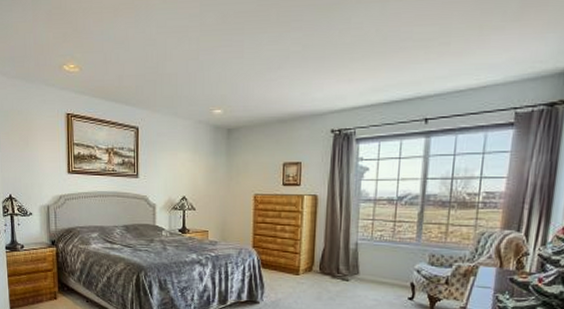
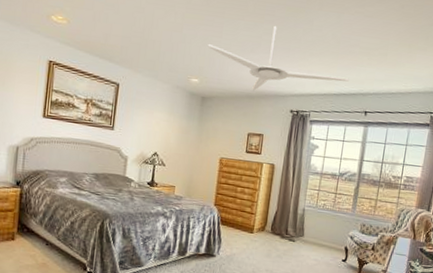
ceiling fan: none [228,32,402,115] -> present [207,25,349,92]

